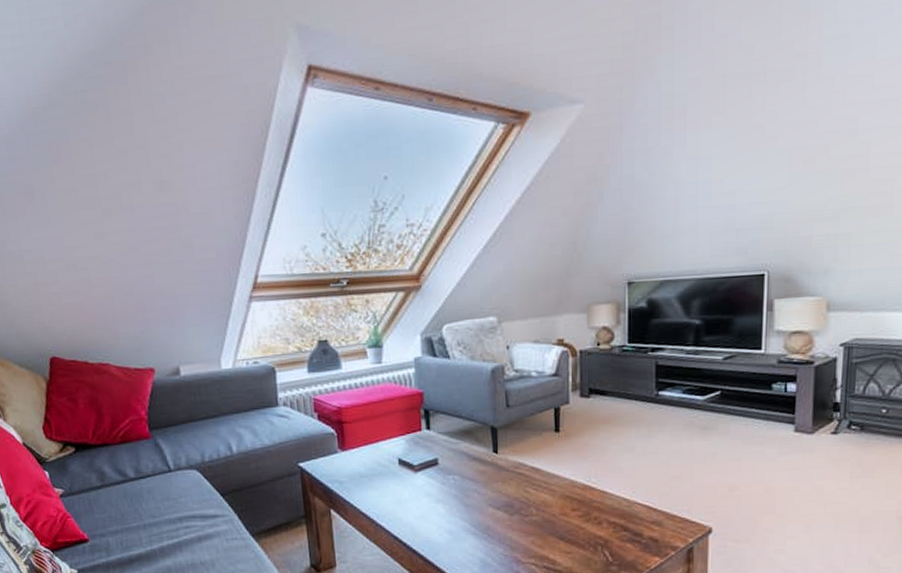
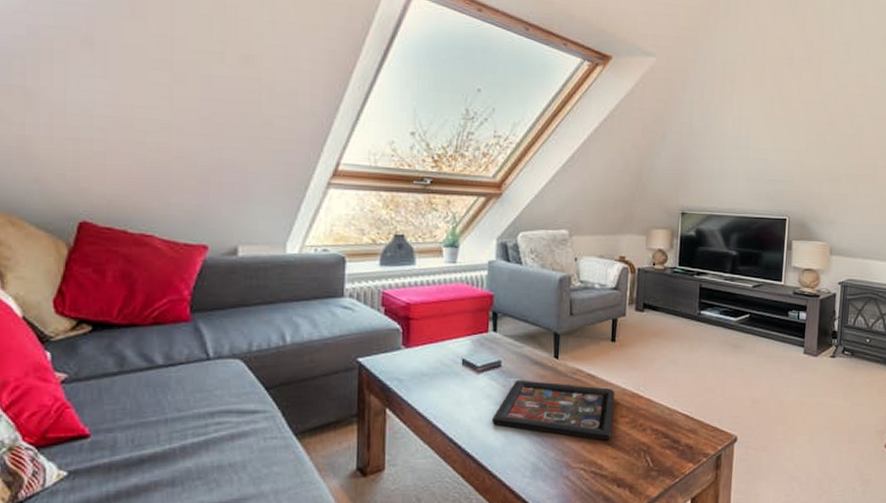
decorative tray: none [434,476,564,535] -> present [492,380,615,441]

